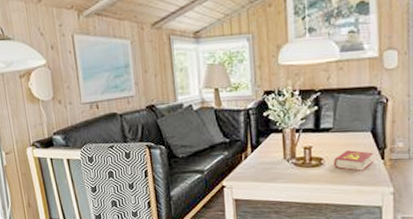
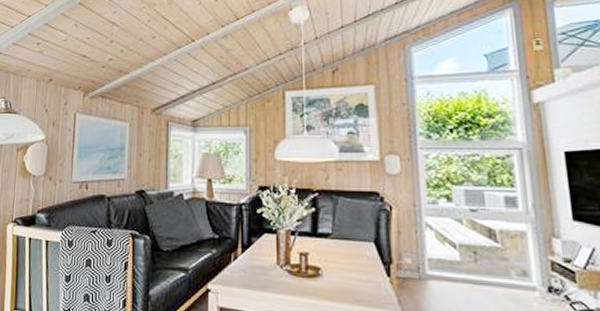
book: present [334,150,373,172] -> none [333,261,378,290]

